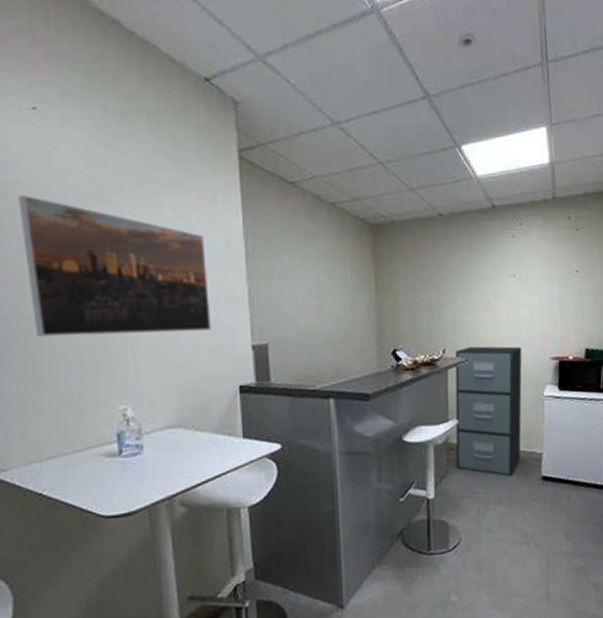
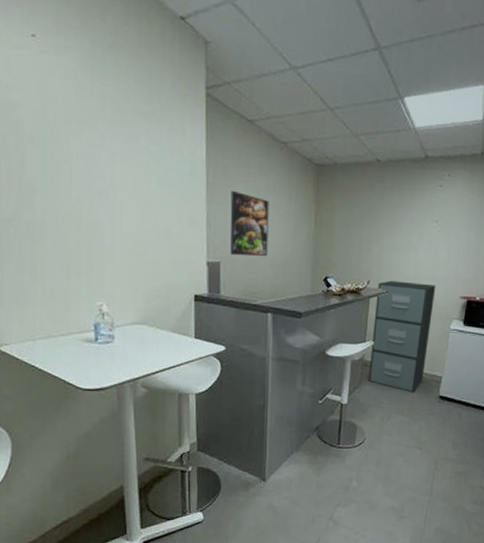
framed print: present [18,195,212,337] -> none [19,114,175,246]
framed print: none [275,260,324,335] -> present [230,190,269,257]

